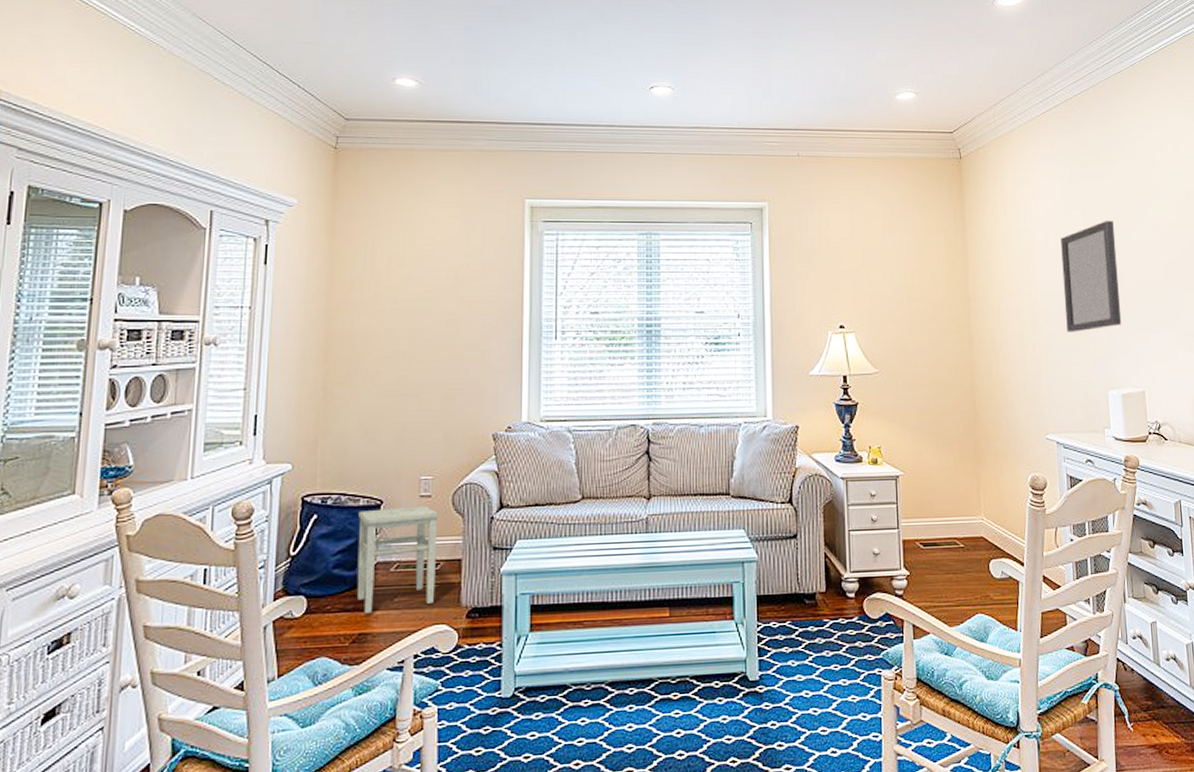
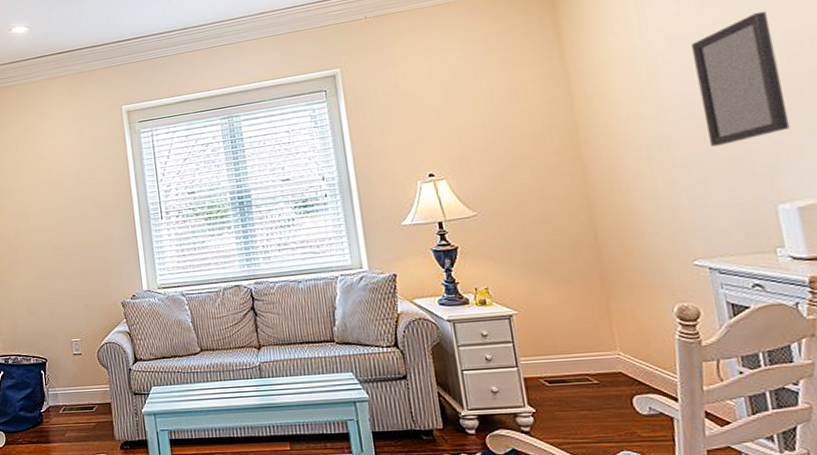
stool: present [356,506,438,613] -> none [31,362,94,445]

